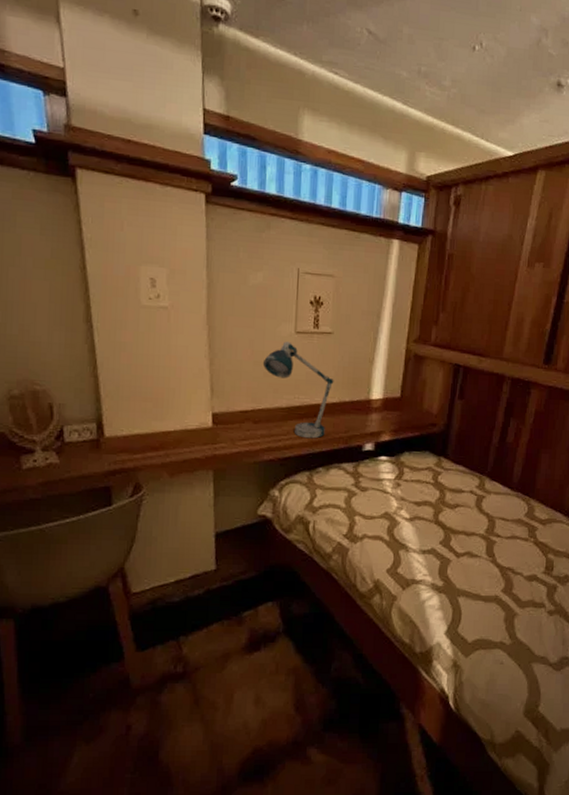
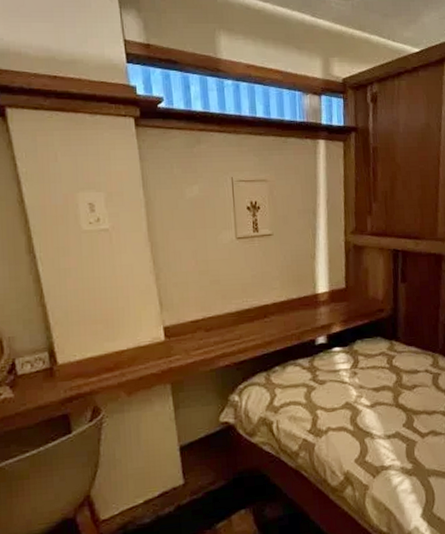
desk lamp: present [262,341,334,439] -> none [208,248,280,340]

